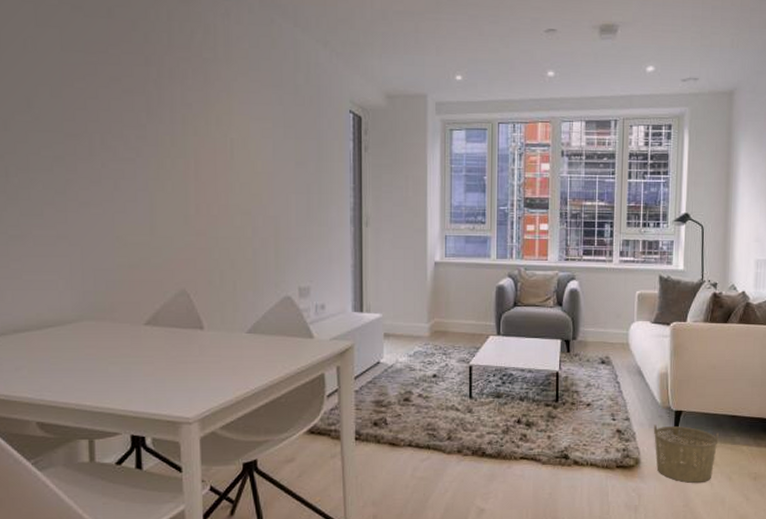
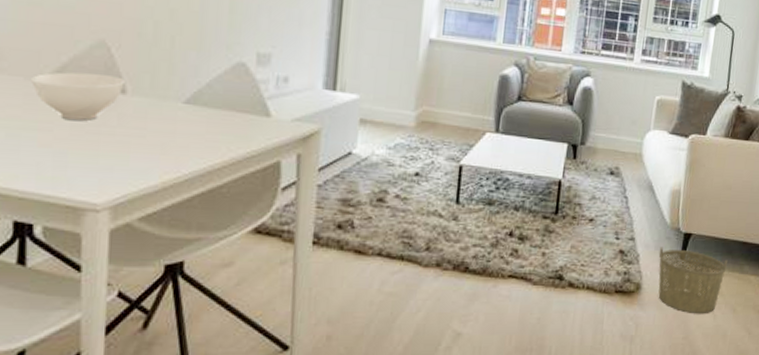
bowl: none [136,315,202,354] -> present [31,72,125,121]

